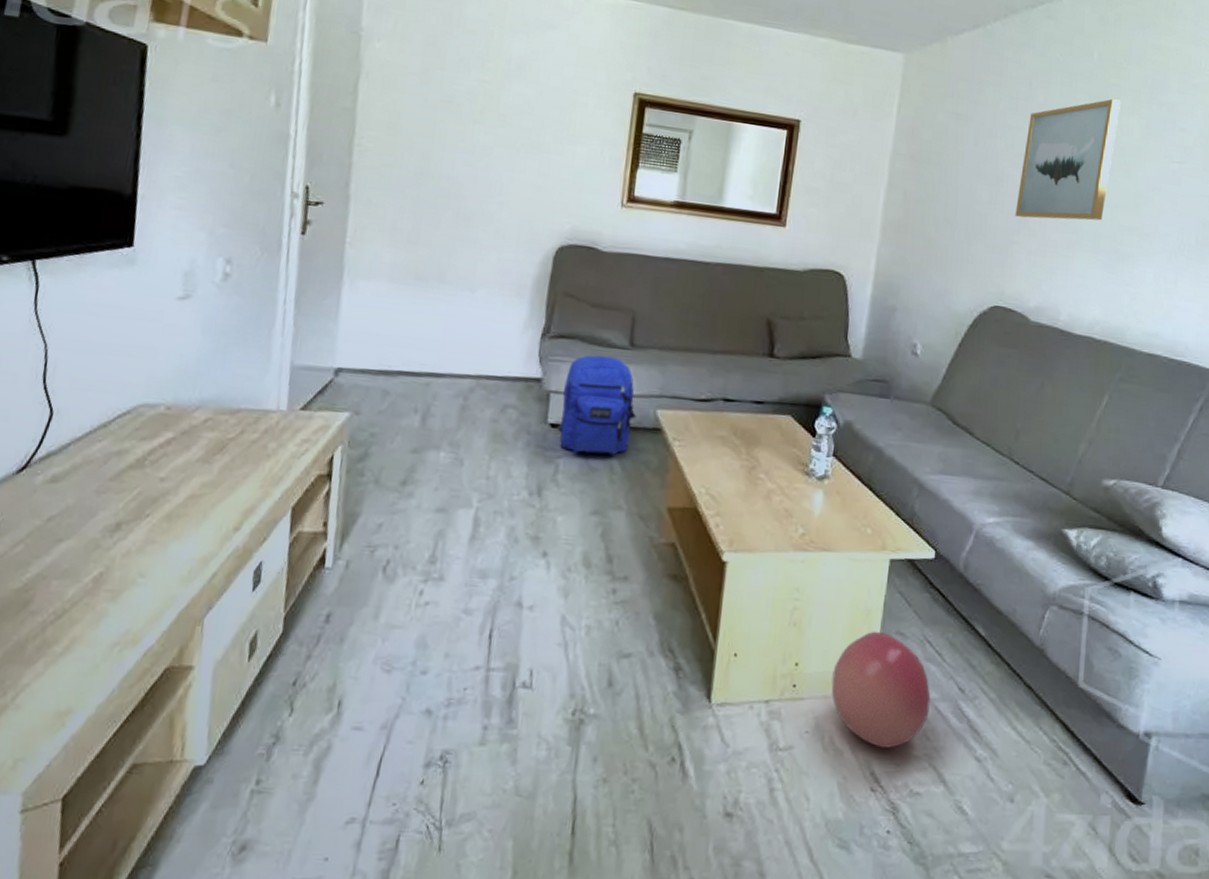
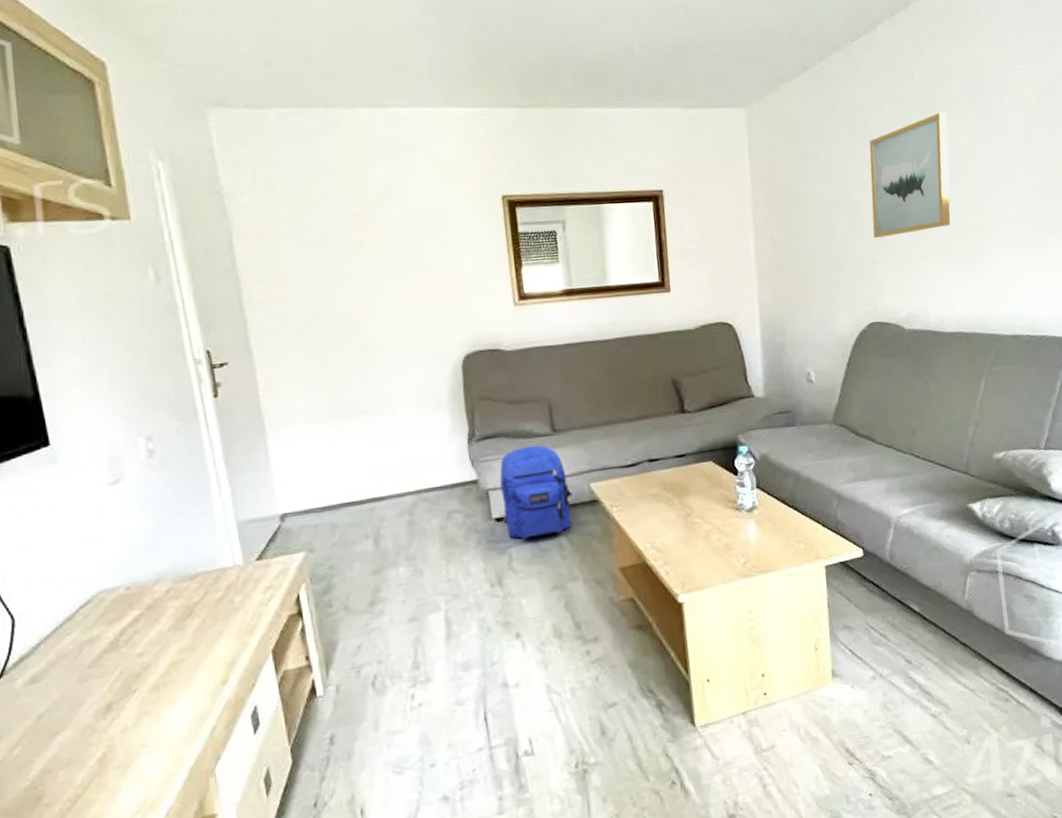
ball: present [831,631,931,748] -> none [795,629,885,728]

